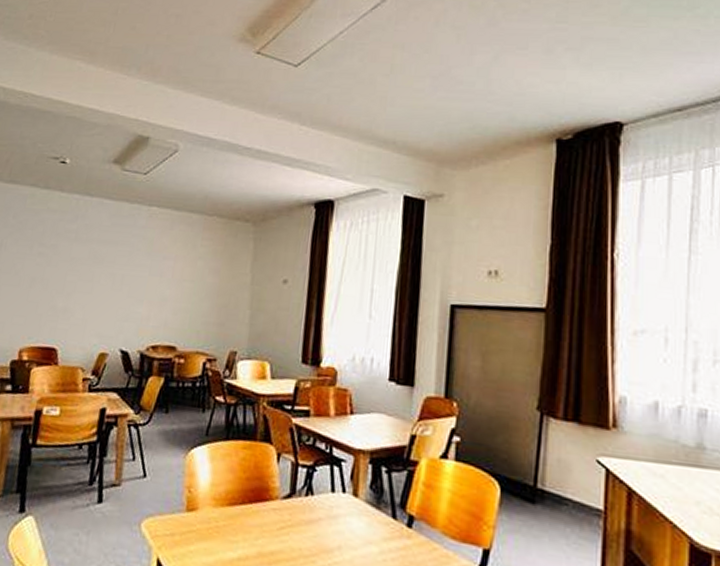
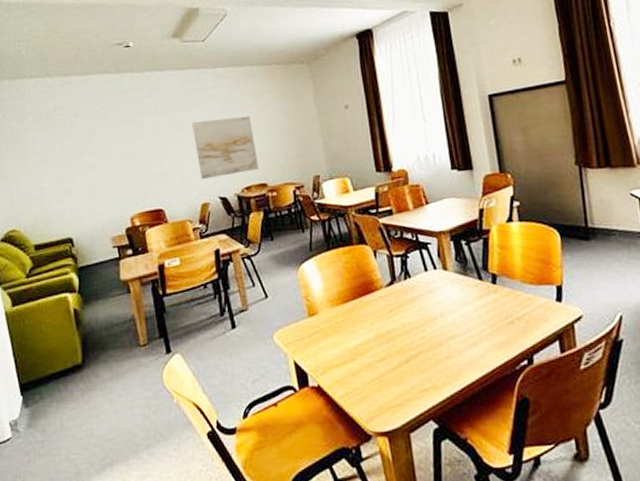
wall art: none [106,261,176,330] -> present [192,115,258,180]

